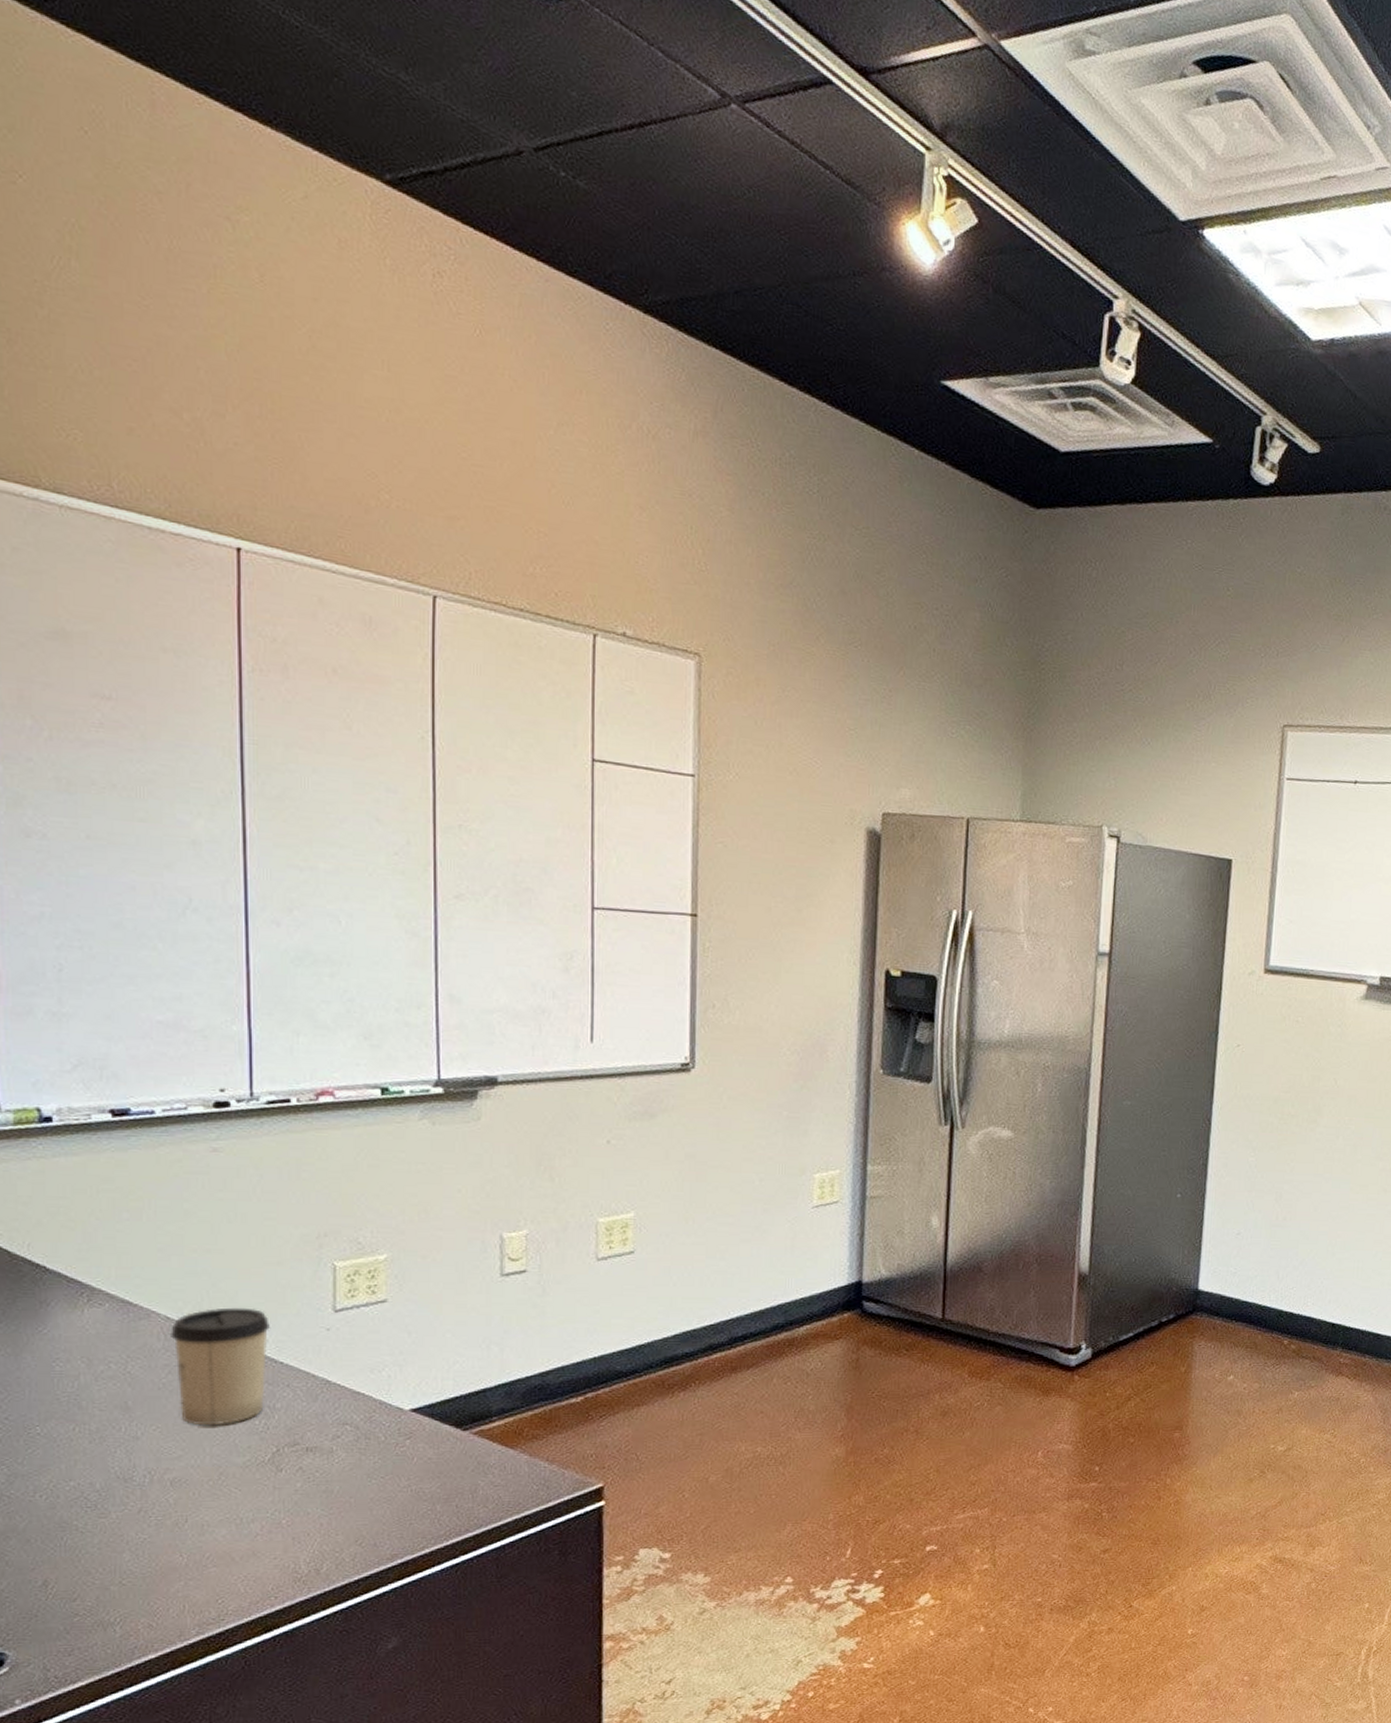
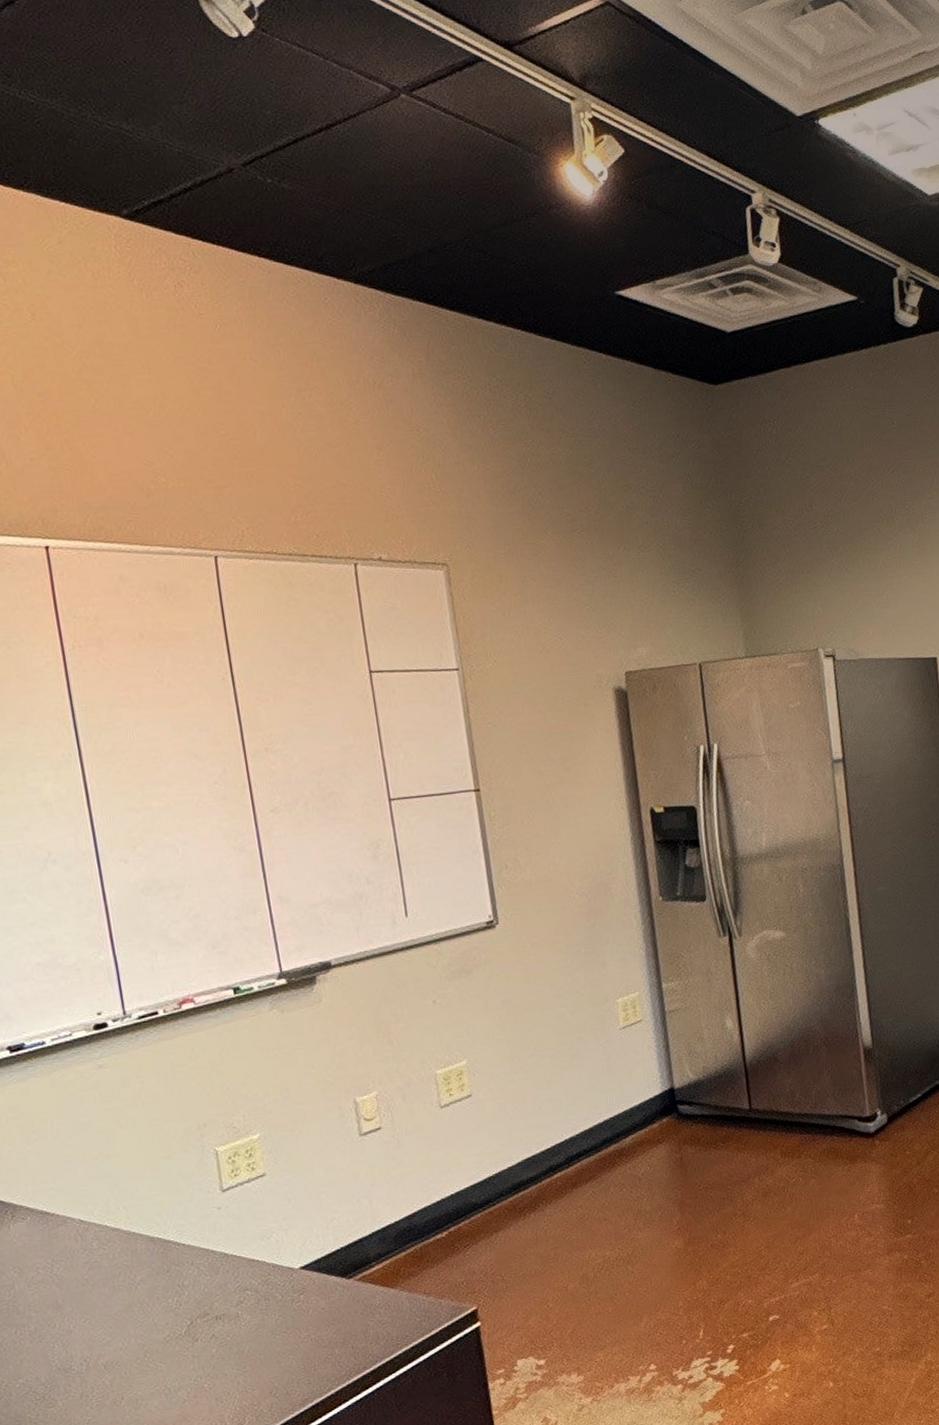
cup: present [169,1307,271,1426] -> none [84,1201,174,1312]

